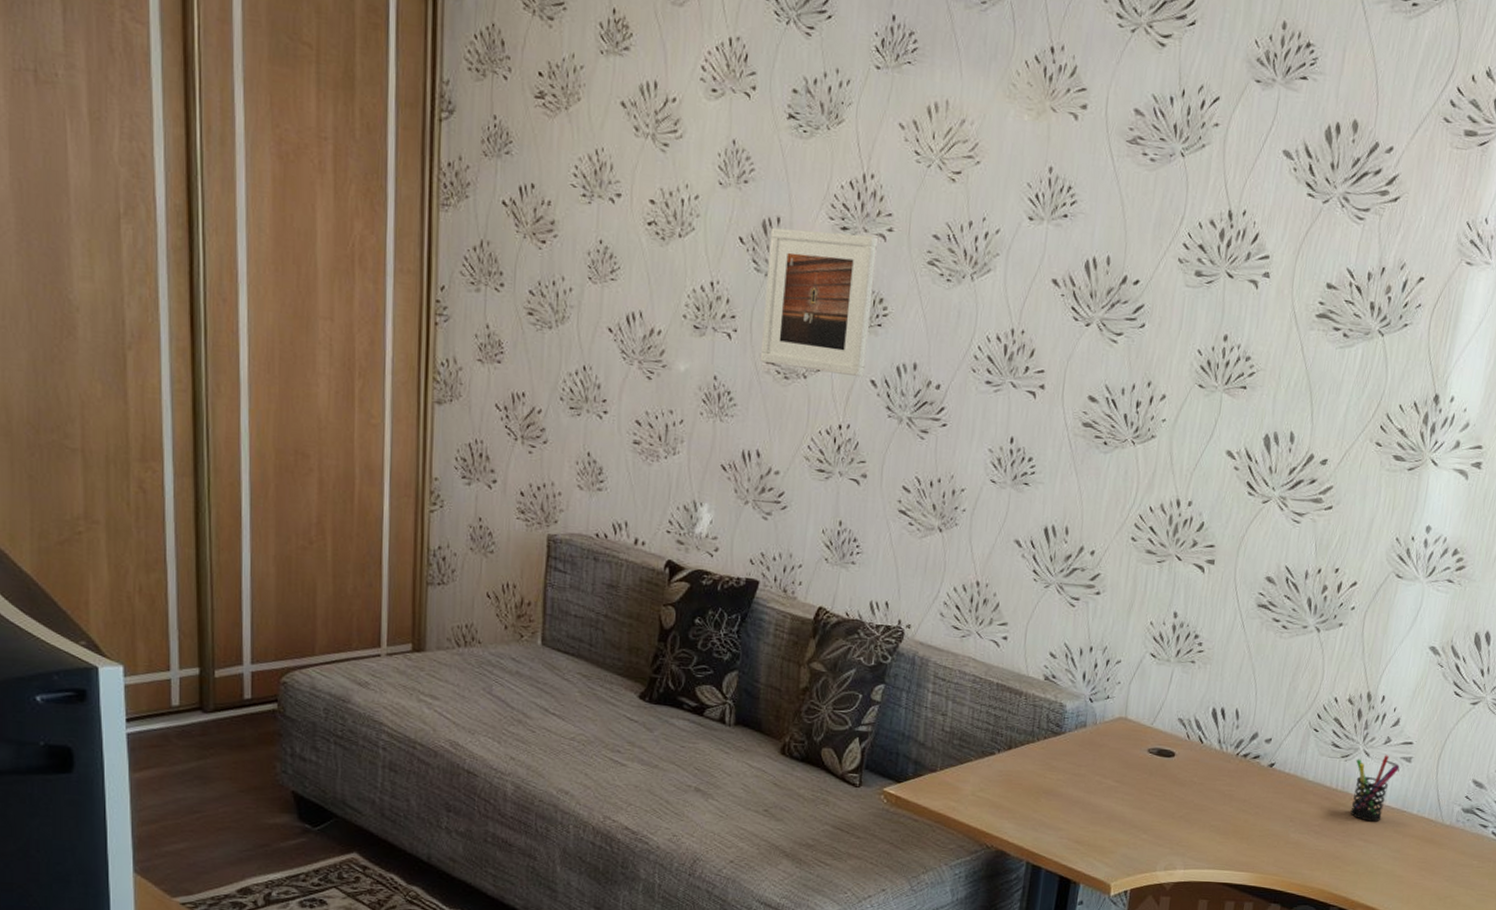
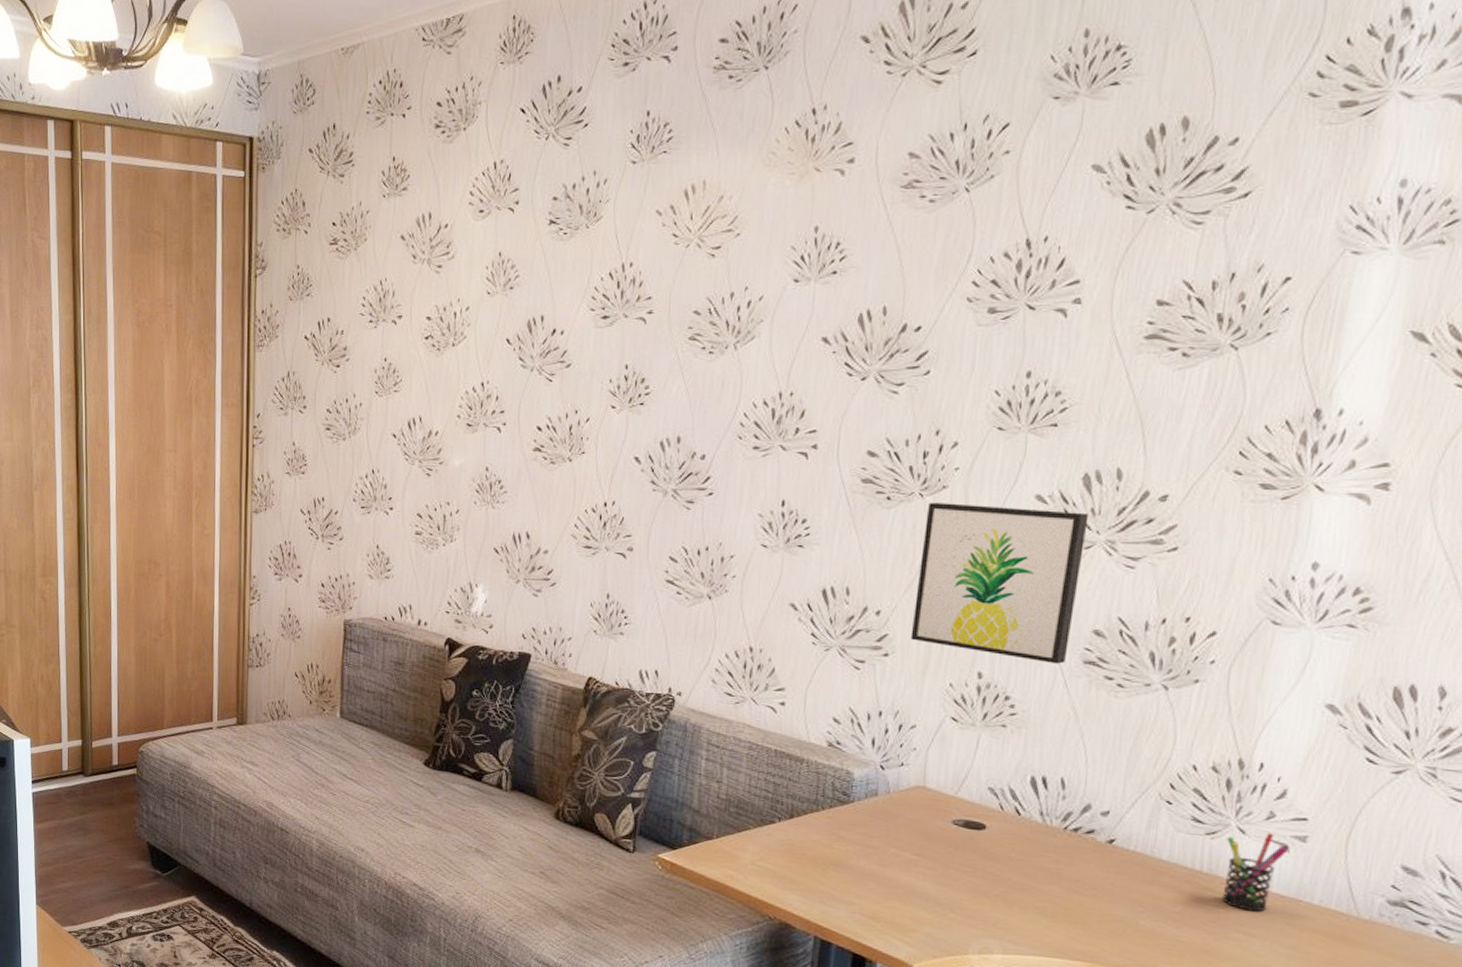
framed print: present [760,227,879,378] -> none [527,321,639,456]
wall art: none [1119,450,1267,607] -> present [910,502,1089,664]

